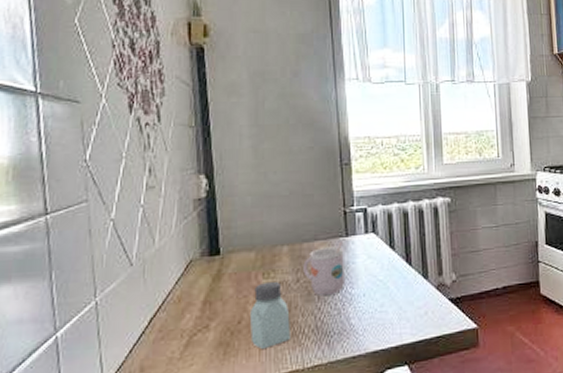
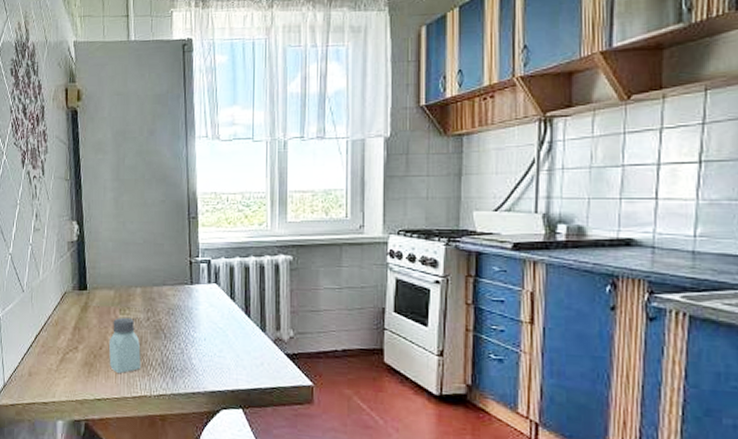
mug: present [303,241,346,295] -> none [153,288,189,335]

